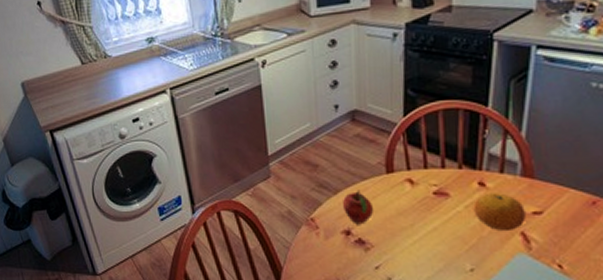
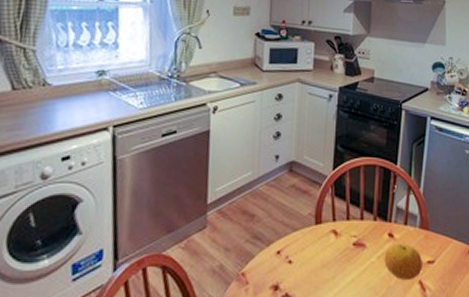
fruit: present [343,190,374,225] -> none [274,241,302,278]

